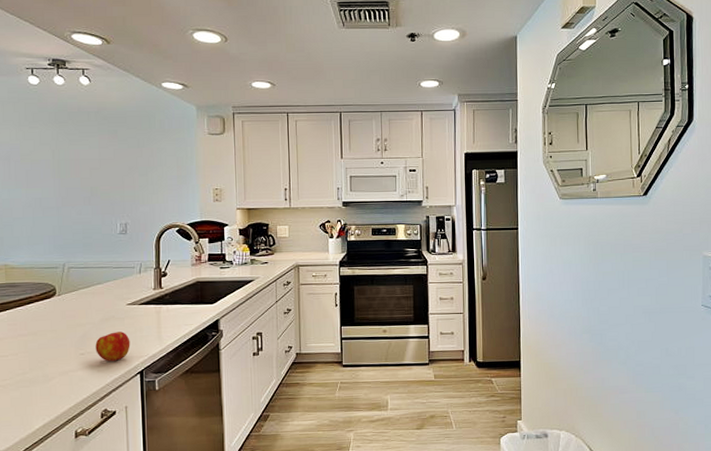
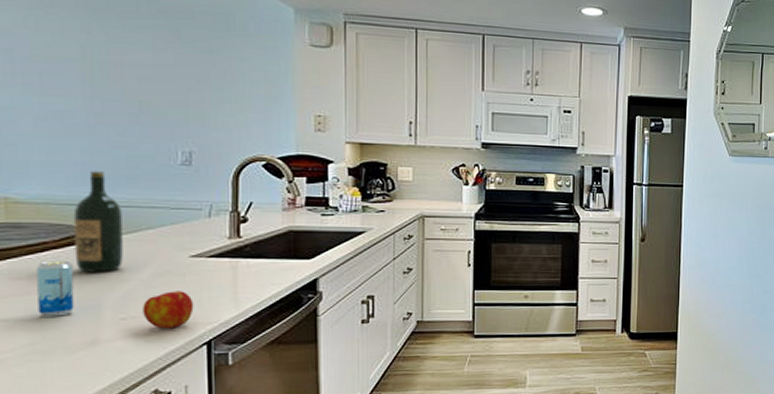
beverage can: none [25,310,50,353] -> present [36,260,74,317]
wine bottle: none [48,242,82,319] -> present [73,171,123,273]

